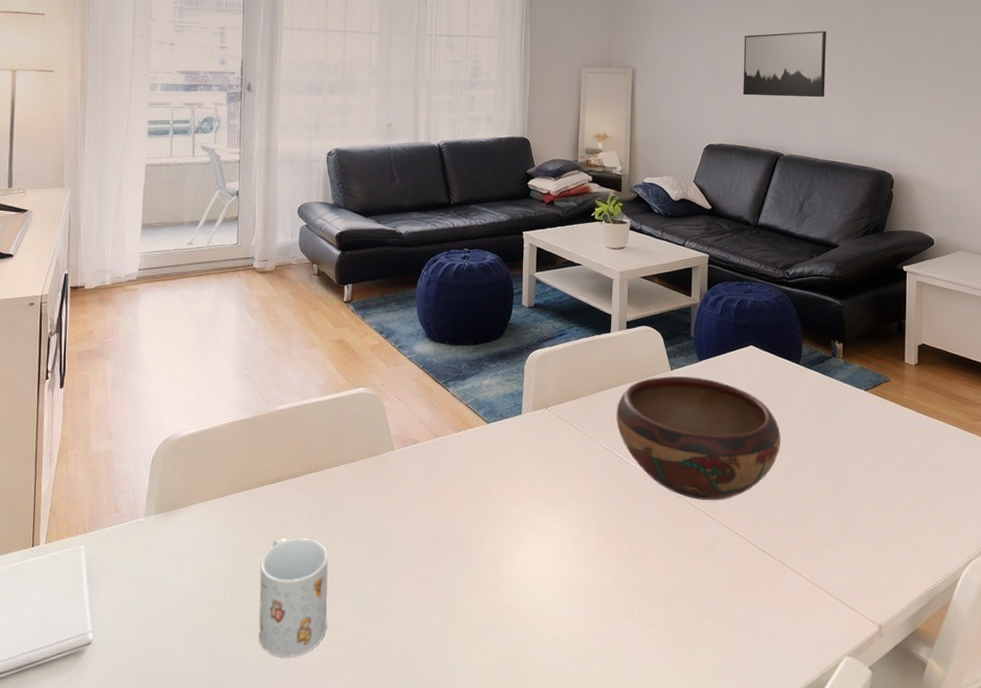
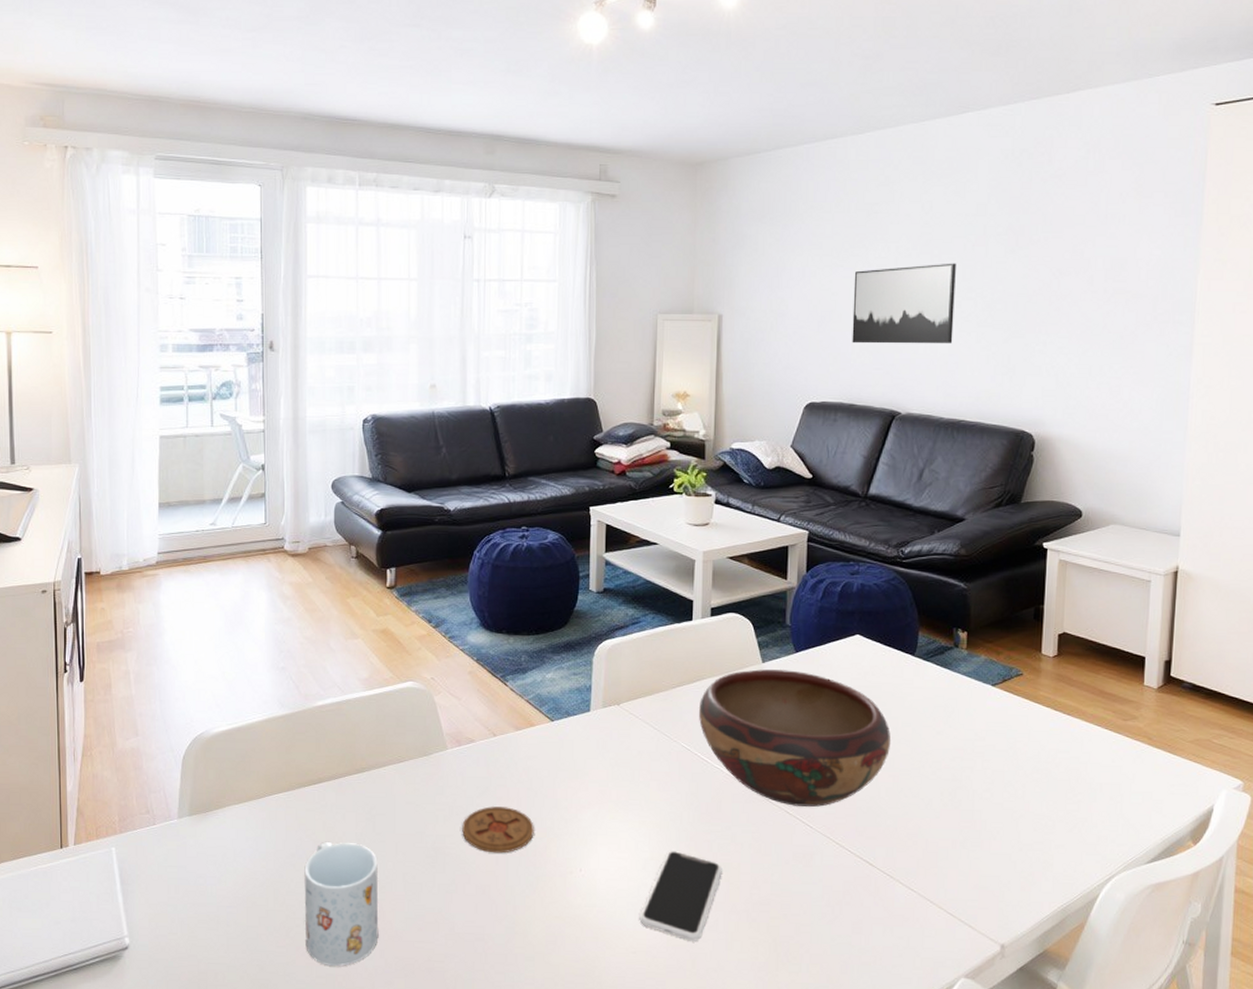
coaster: none [406,503,471,547] -> present [462,806,534,853]
smartphone: none [563,542,637,627] -> present [639,851,722,941]

